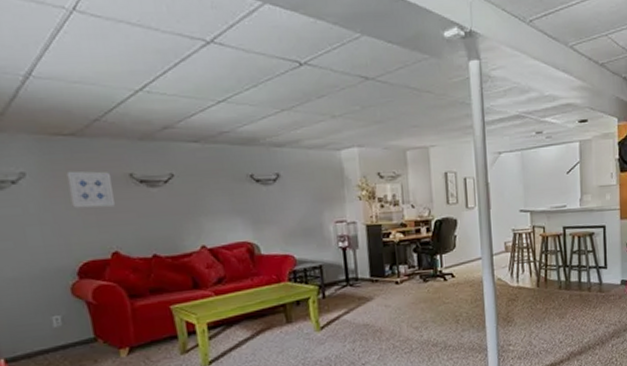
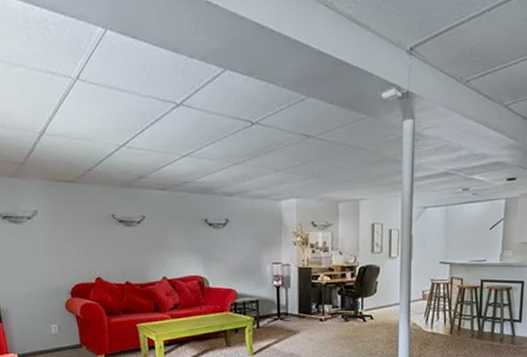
wall art: present [66,171,115,209] -> none [66,211,100,241]

